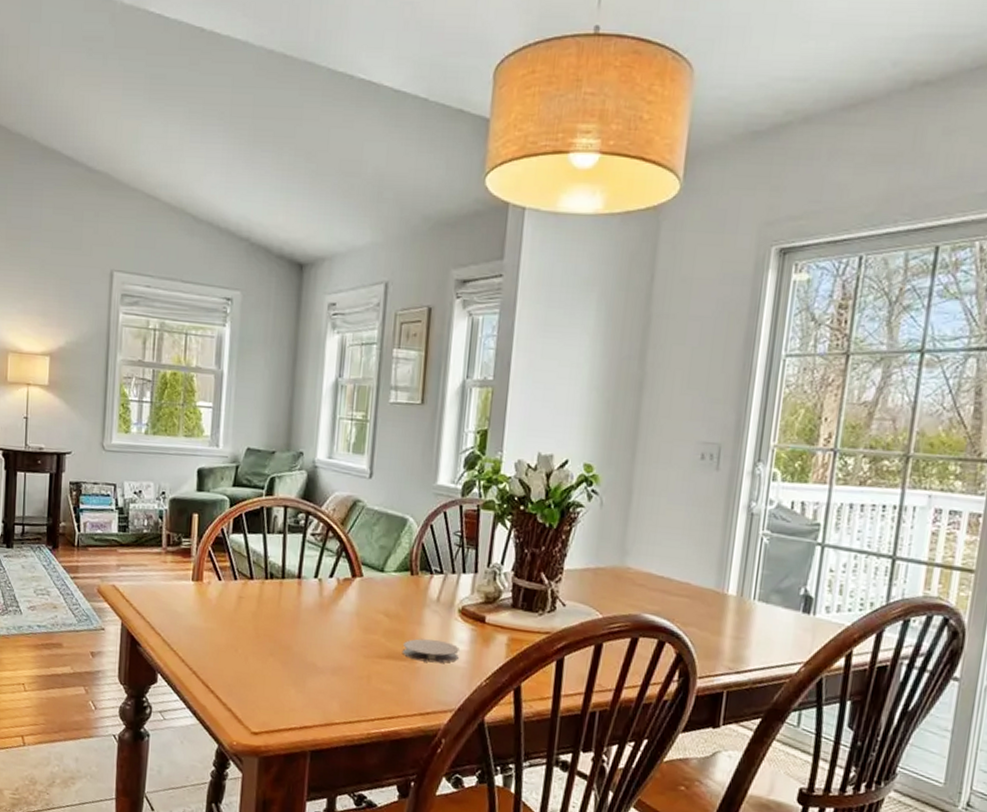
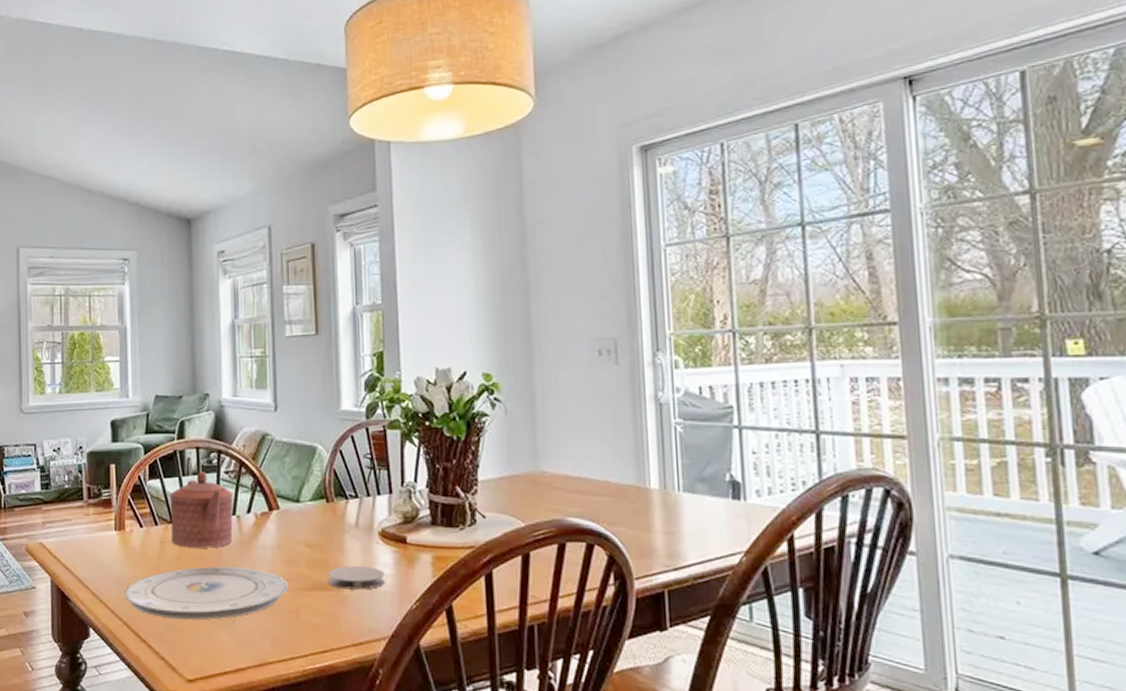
plate: none [196,625,364,678] -> present [124,566,289,620]
teapot: none [249,531,318,608] -> present [170,472,234,548]

